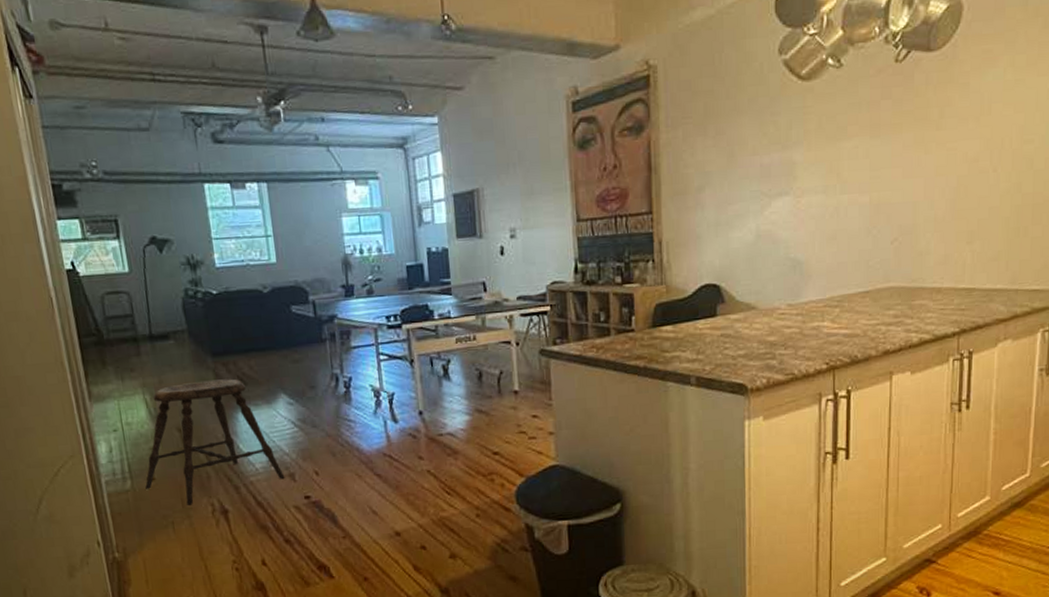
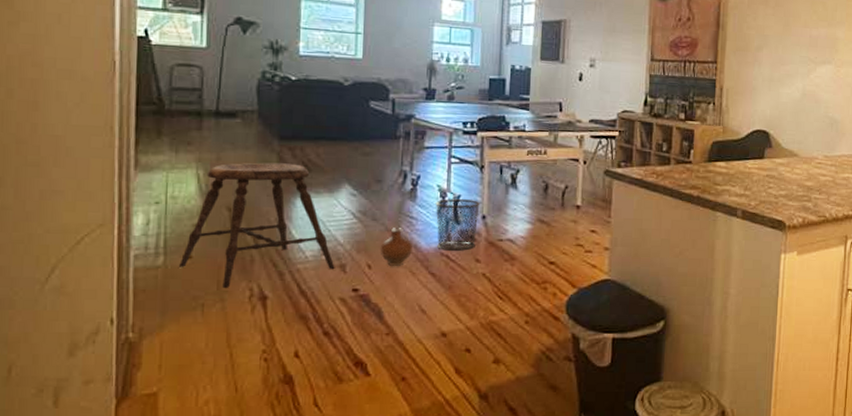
ceramic jug: none [324,432,355,472] -> present [380,228,412,267]
waste bin: none [370,396,416,451] -> present [435,199,480,251]

